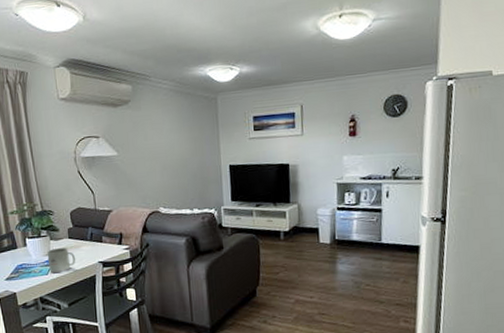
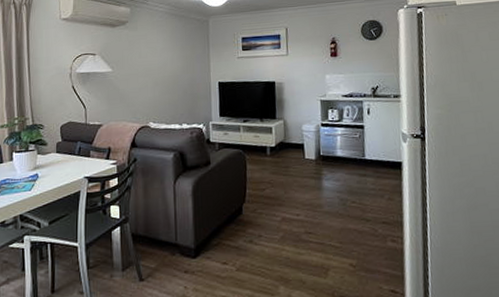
mug: present [47,248,75,274] -> none [32,162,61,189]

